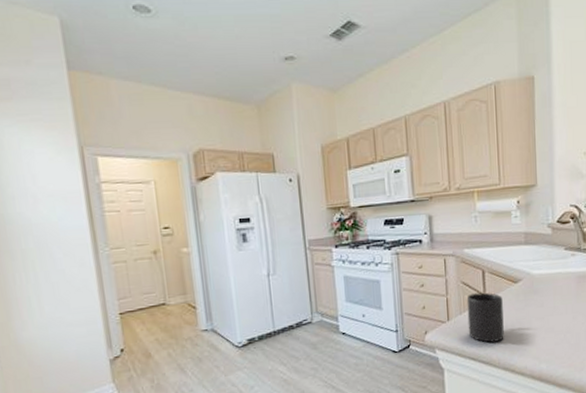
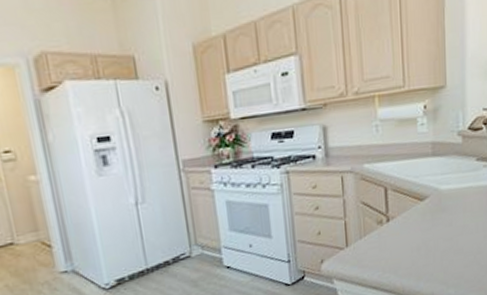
mug: present [466,292,504,343] -> none [367,213,409,269]

